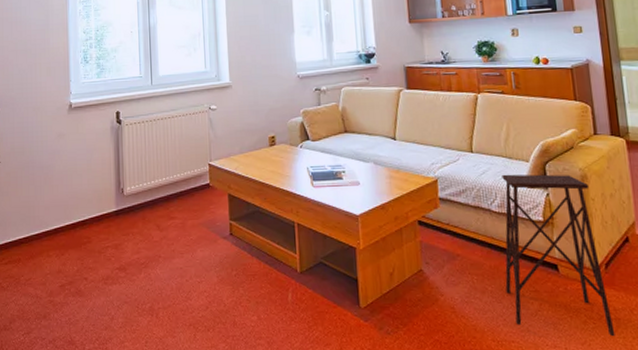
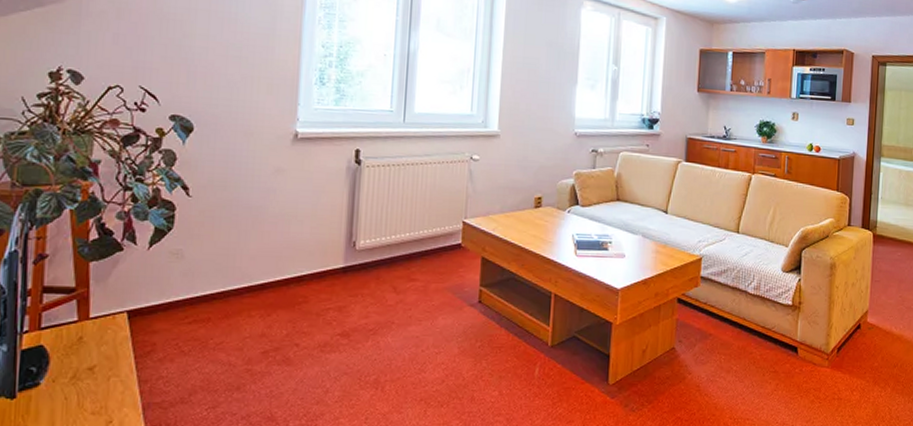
side table: present [502,174,615,337] -> none [749,257,836,415]

